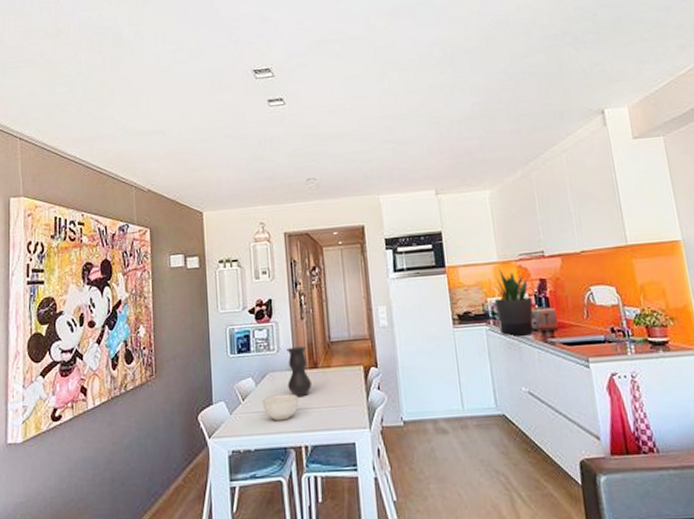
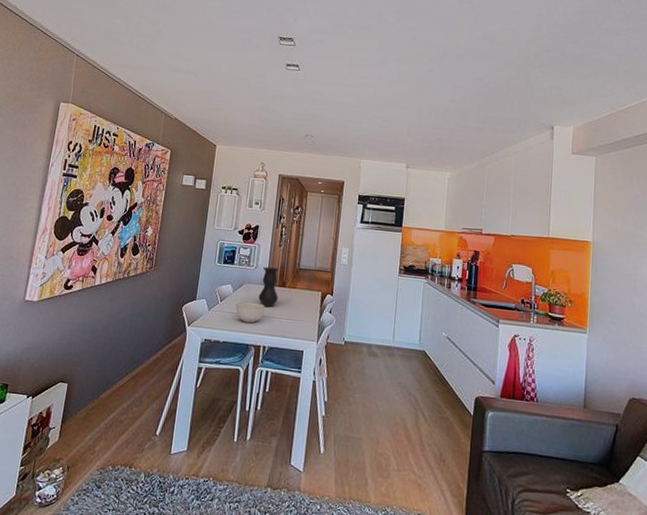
planter: present [493,269,533,337] -> none [435,236,466,293]
toaster: present [530,306,559,332] -> none [459,271,483,294]

